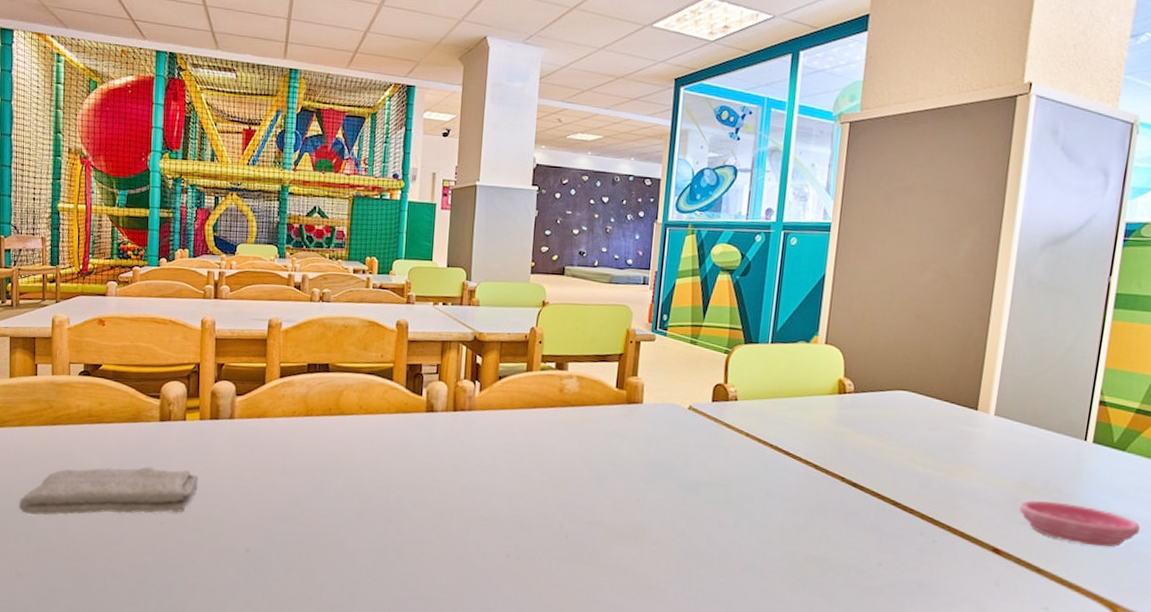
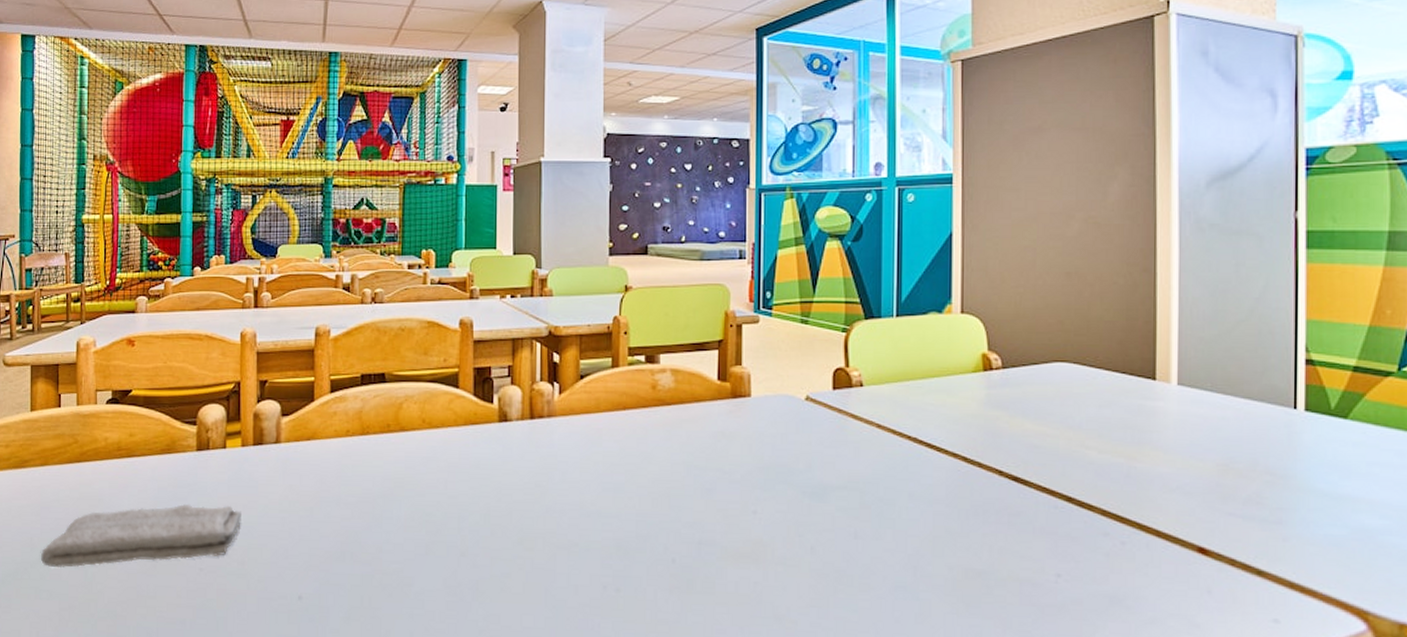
saucer: present [1019,500,1140,547] -> none [1224,485,1381,539]

